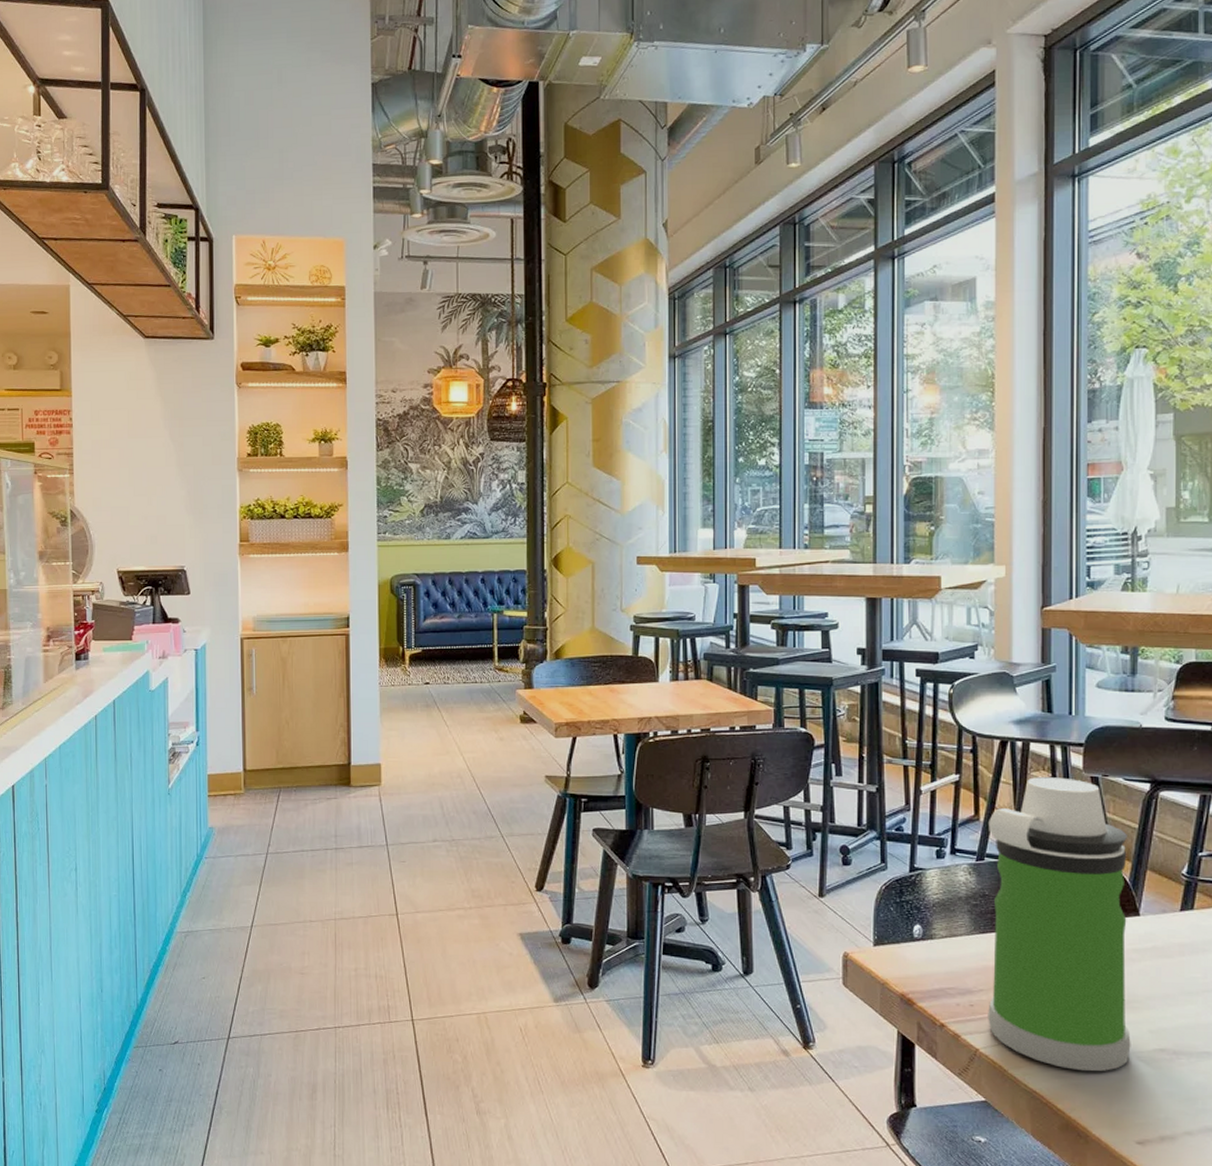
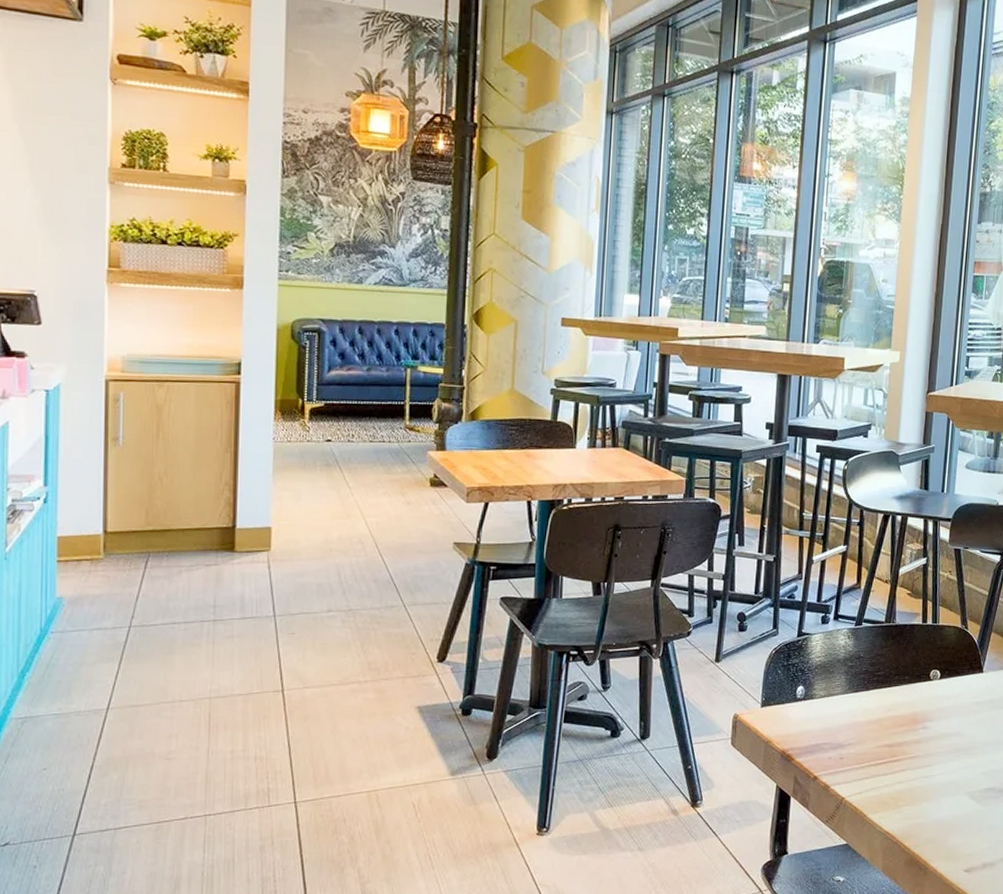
water bottle: present [988,777,1131,1072] -> none [854,549,980,812]

